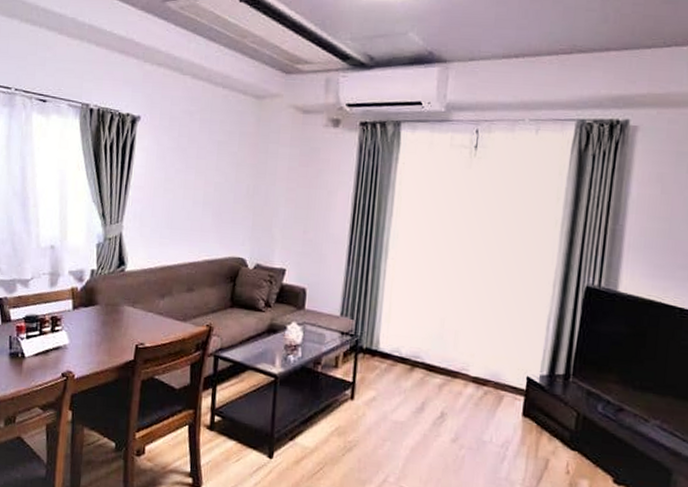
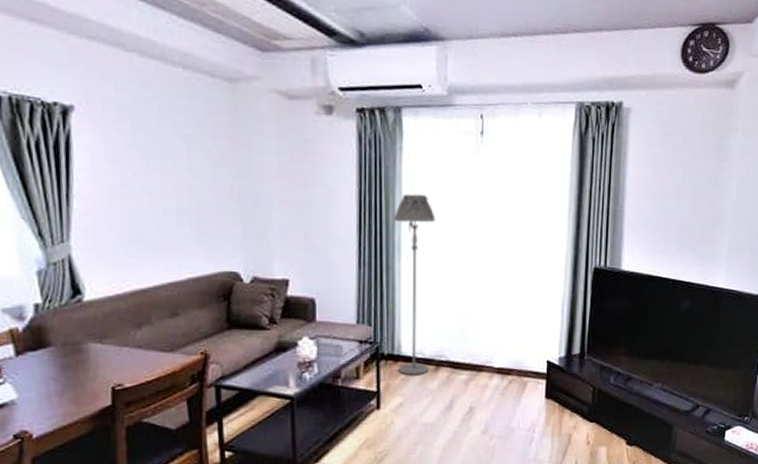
floor lamp: none [375,200,424,373] -> present [393,194,436,376]

